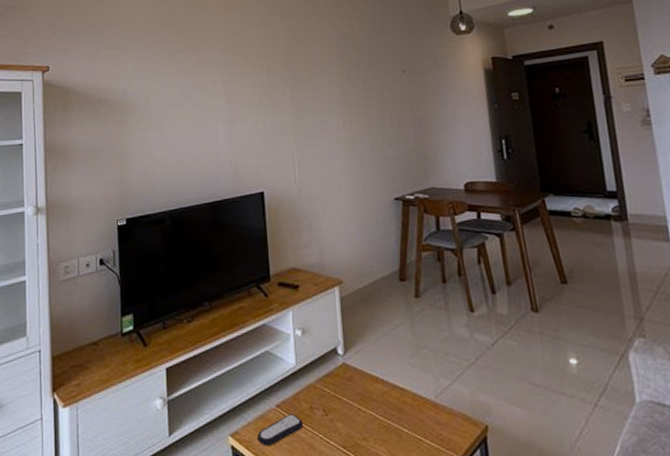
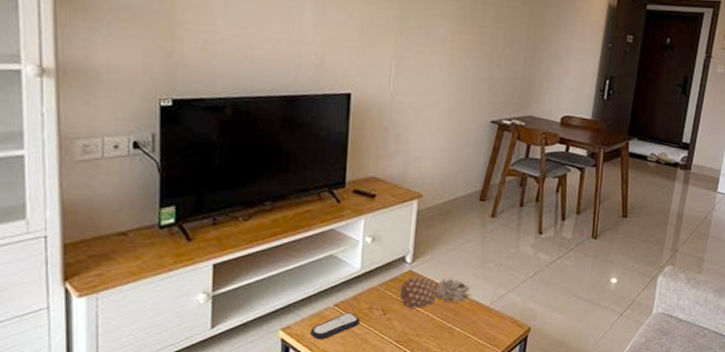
fruit: none [333,369,413,406] -> present [396,277,472,308]

